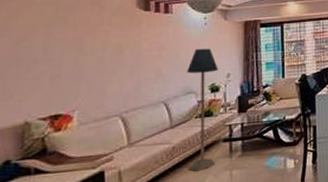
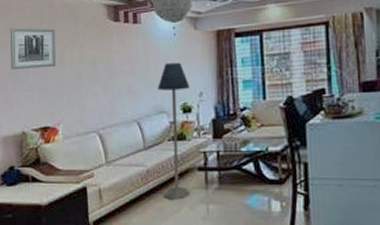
wall art: none [12,13,75,58] -> present [10,27,56,70]

